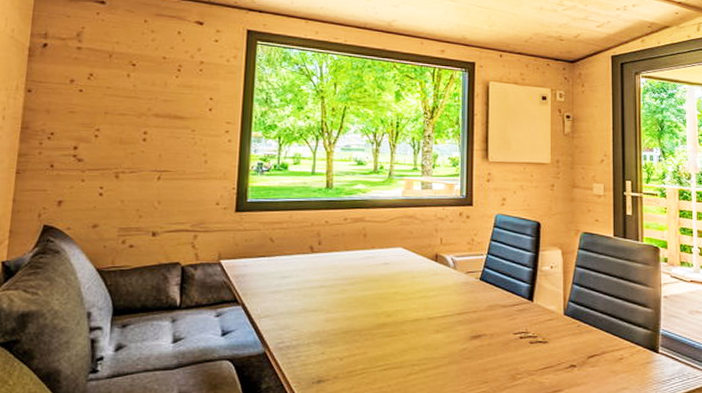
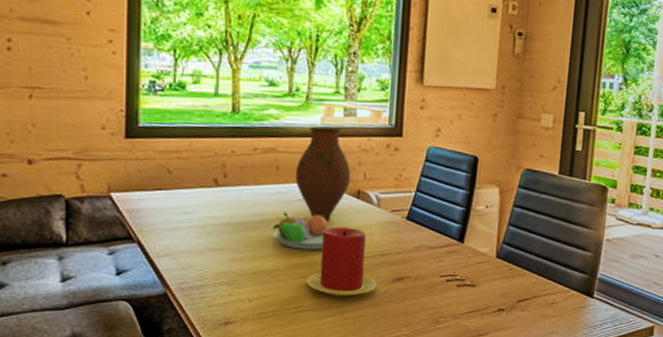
fruit bowl: none [360,275,410,310] -> present [272,212,328,250]
vase: none [380,198,429,282] -> present [295,126,351,220]
candle: none [391,287,456,355] -> present [305,226,377,297]

